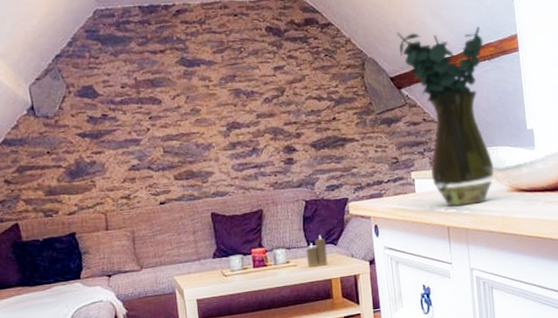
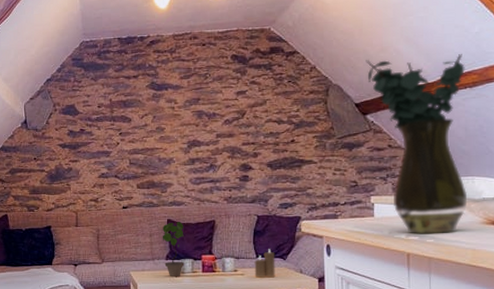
potted plant: none [206,214,234,278] -> present [162,222,185,277]

